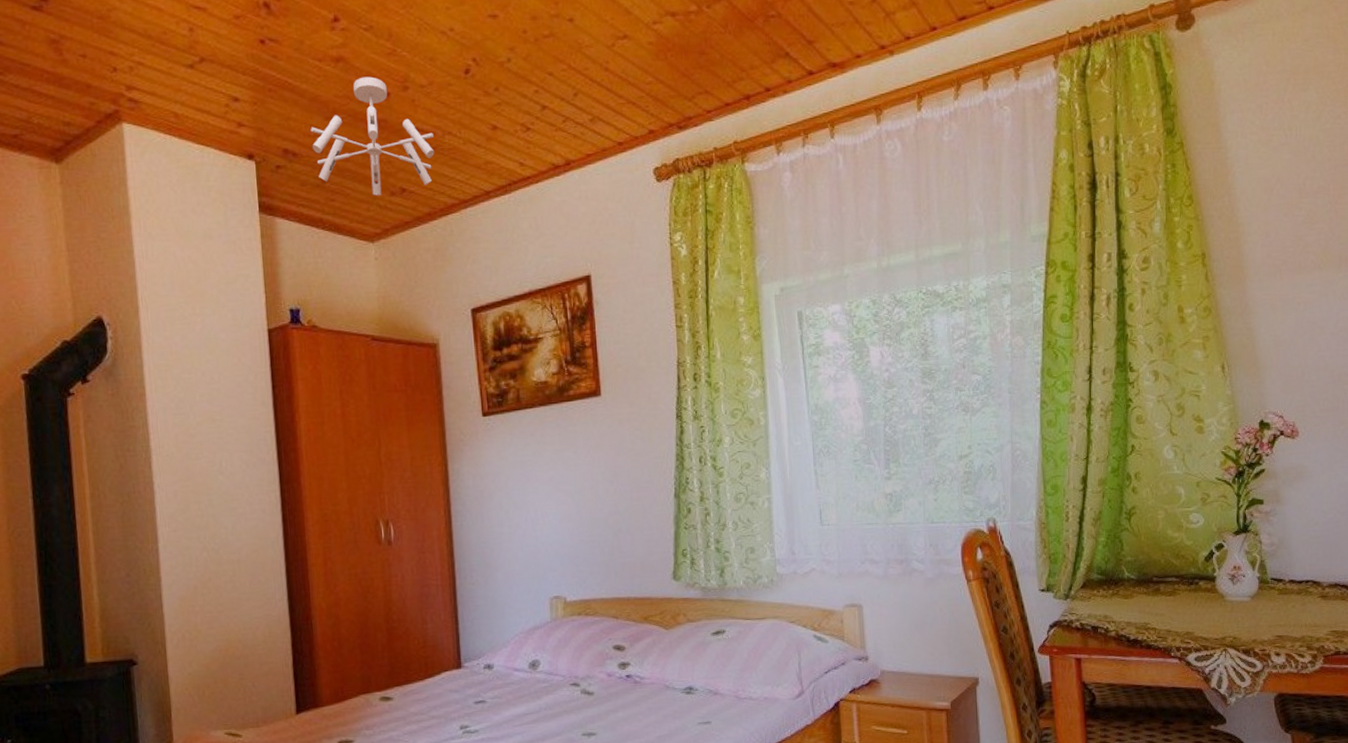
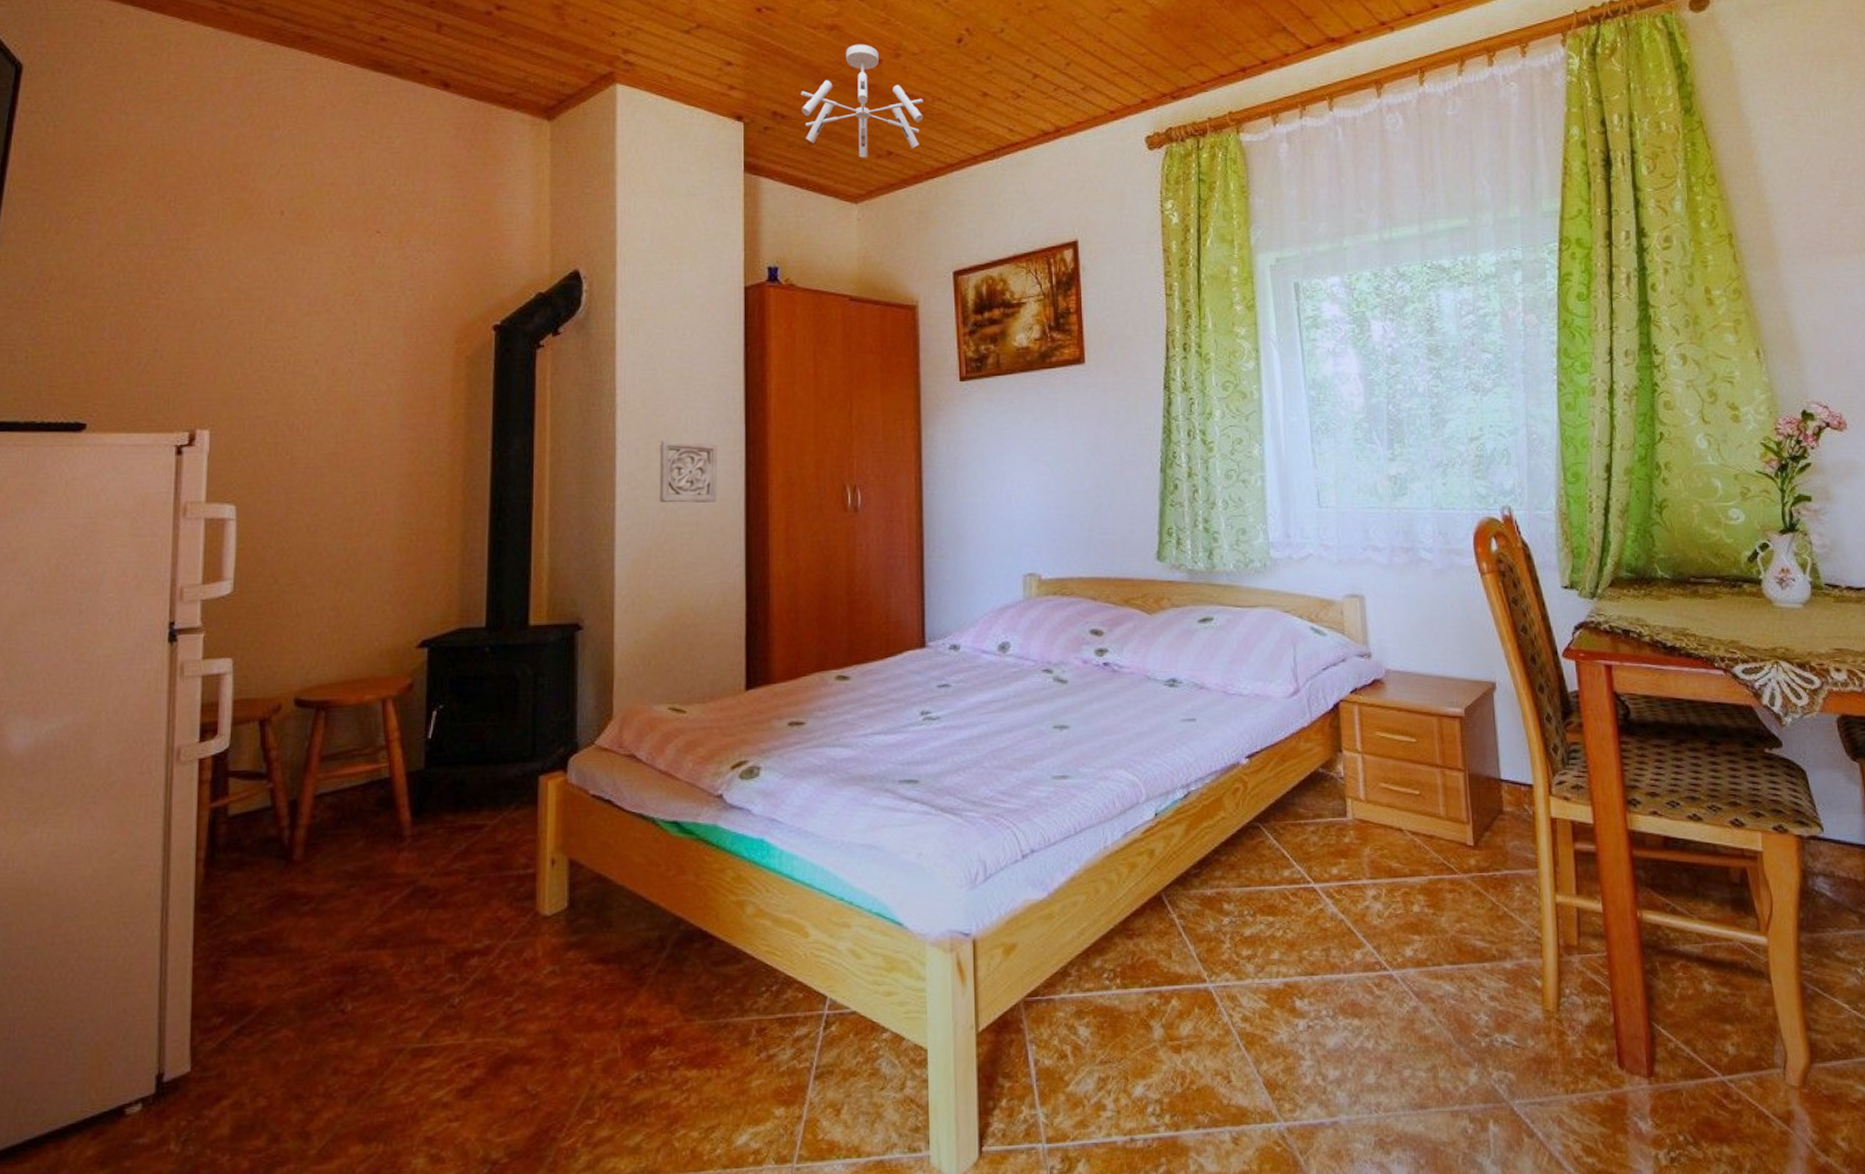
wall ornament: none [196,482,256,542] -> present [659,440,718,503]

